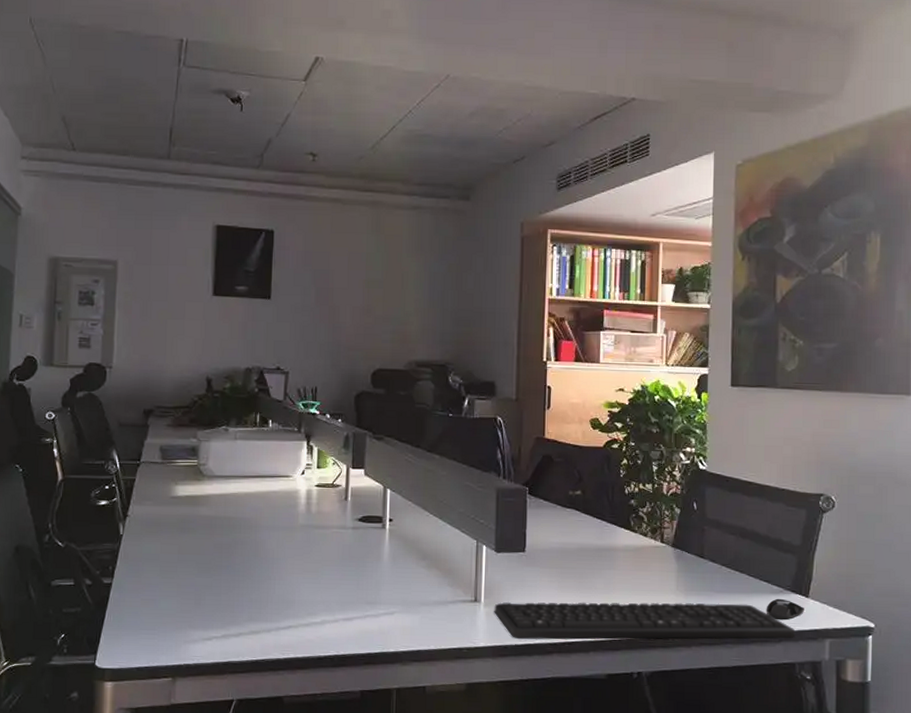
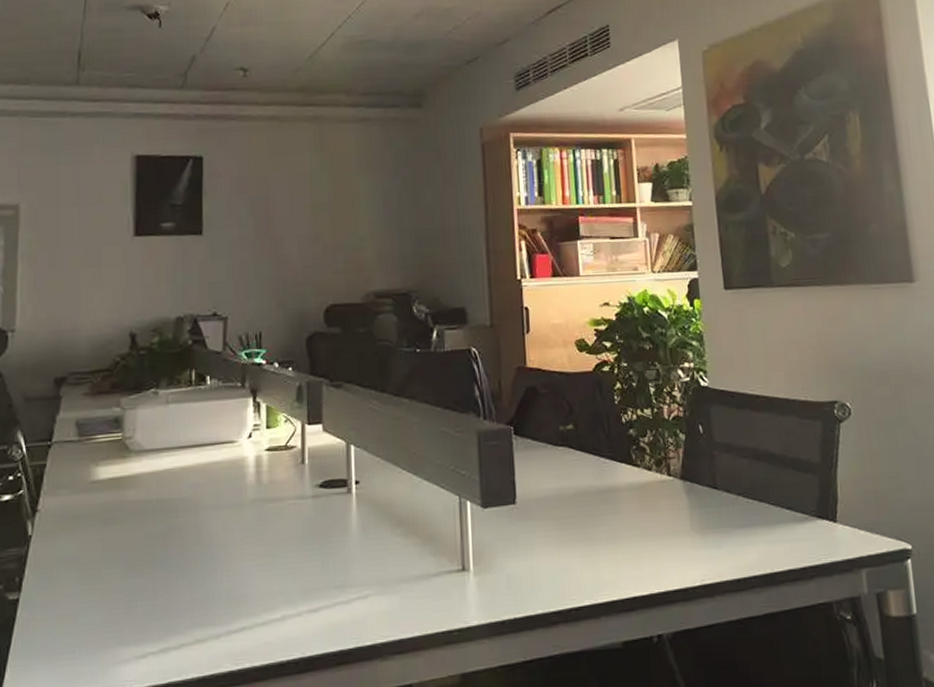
computer keyboard: present [494,602,794,640] -> none [485,538,827,612]
computer mouse: present [766,598,804,620] -> none [792,527,834,553]

